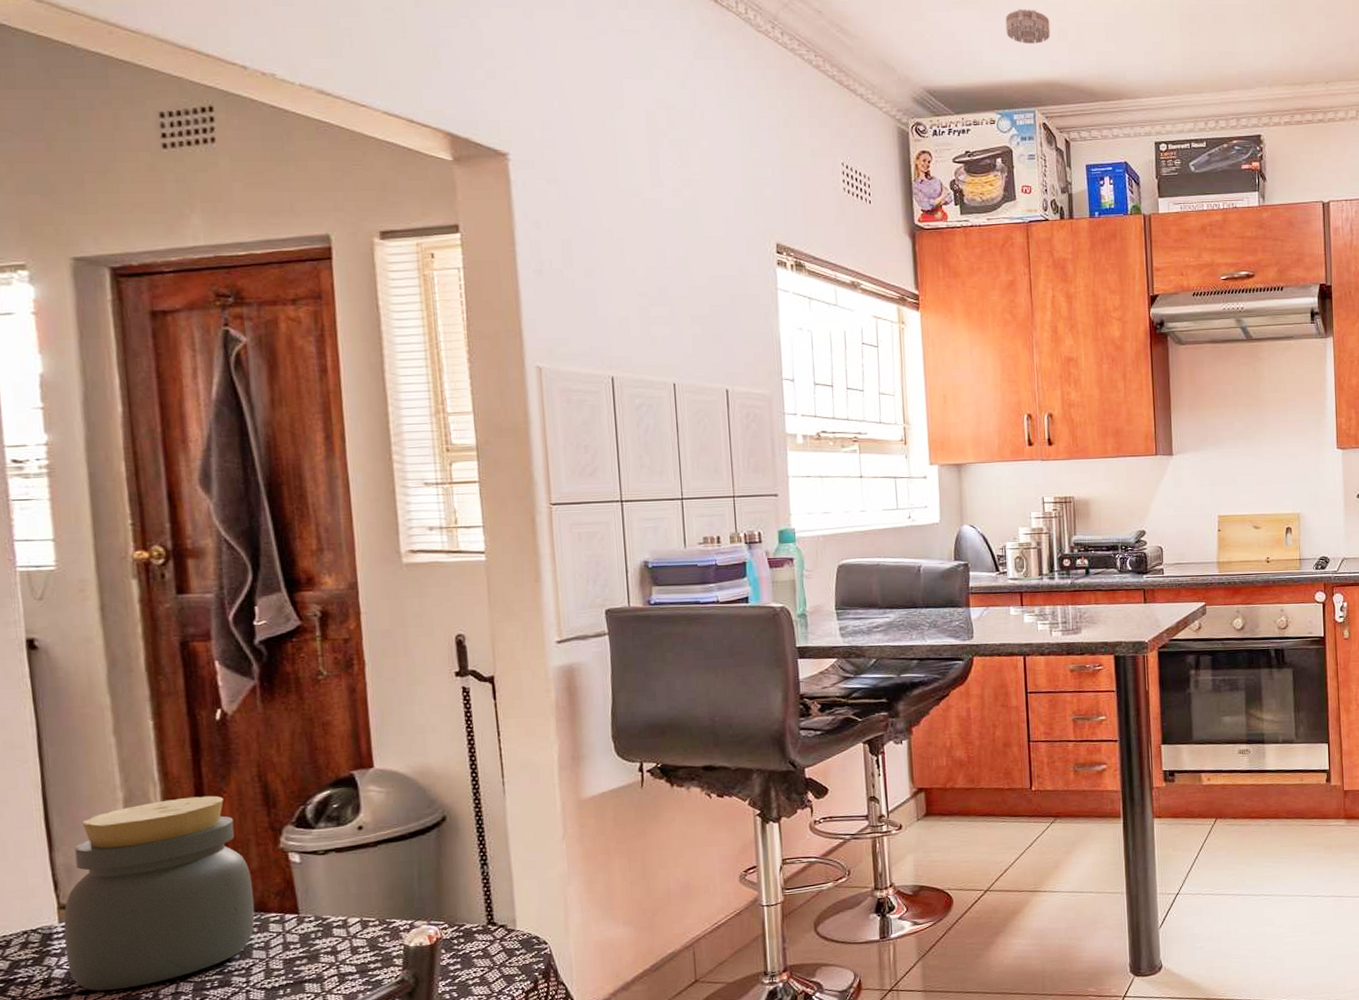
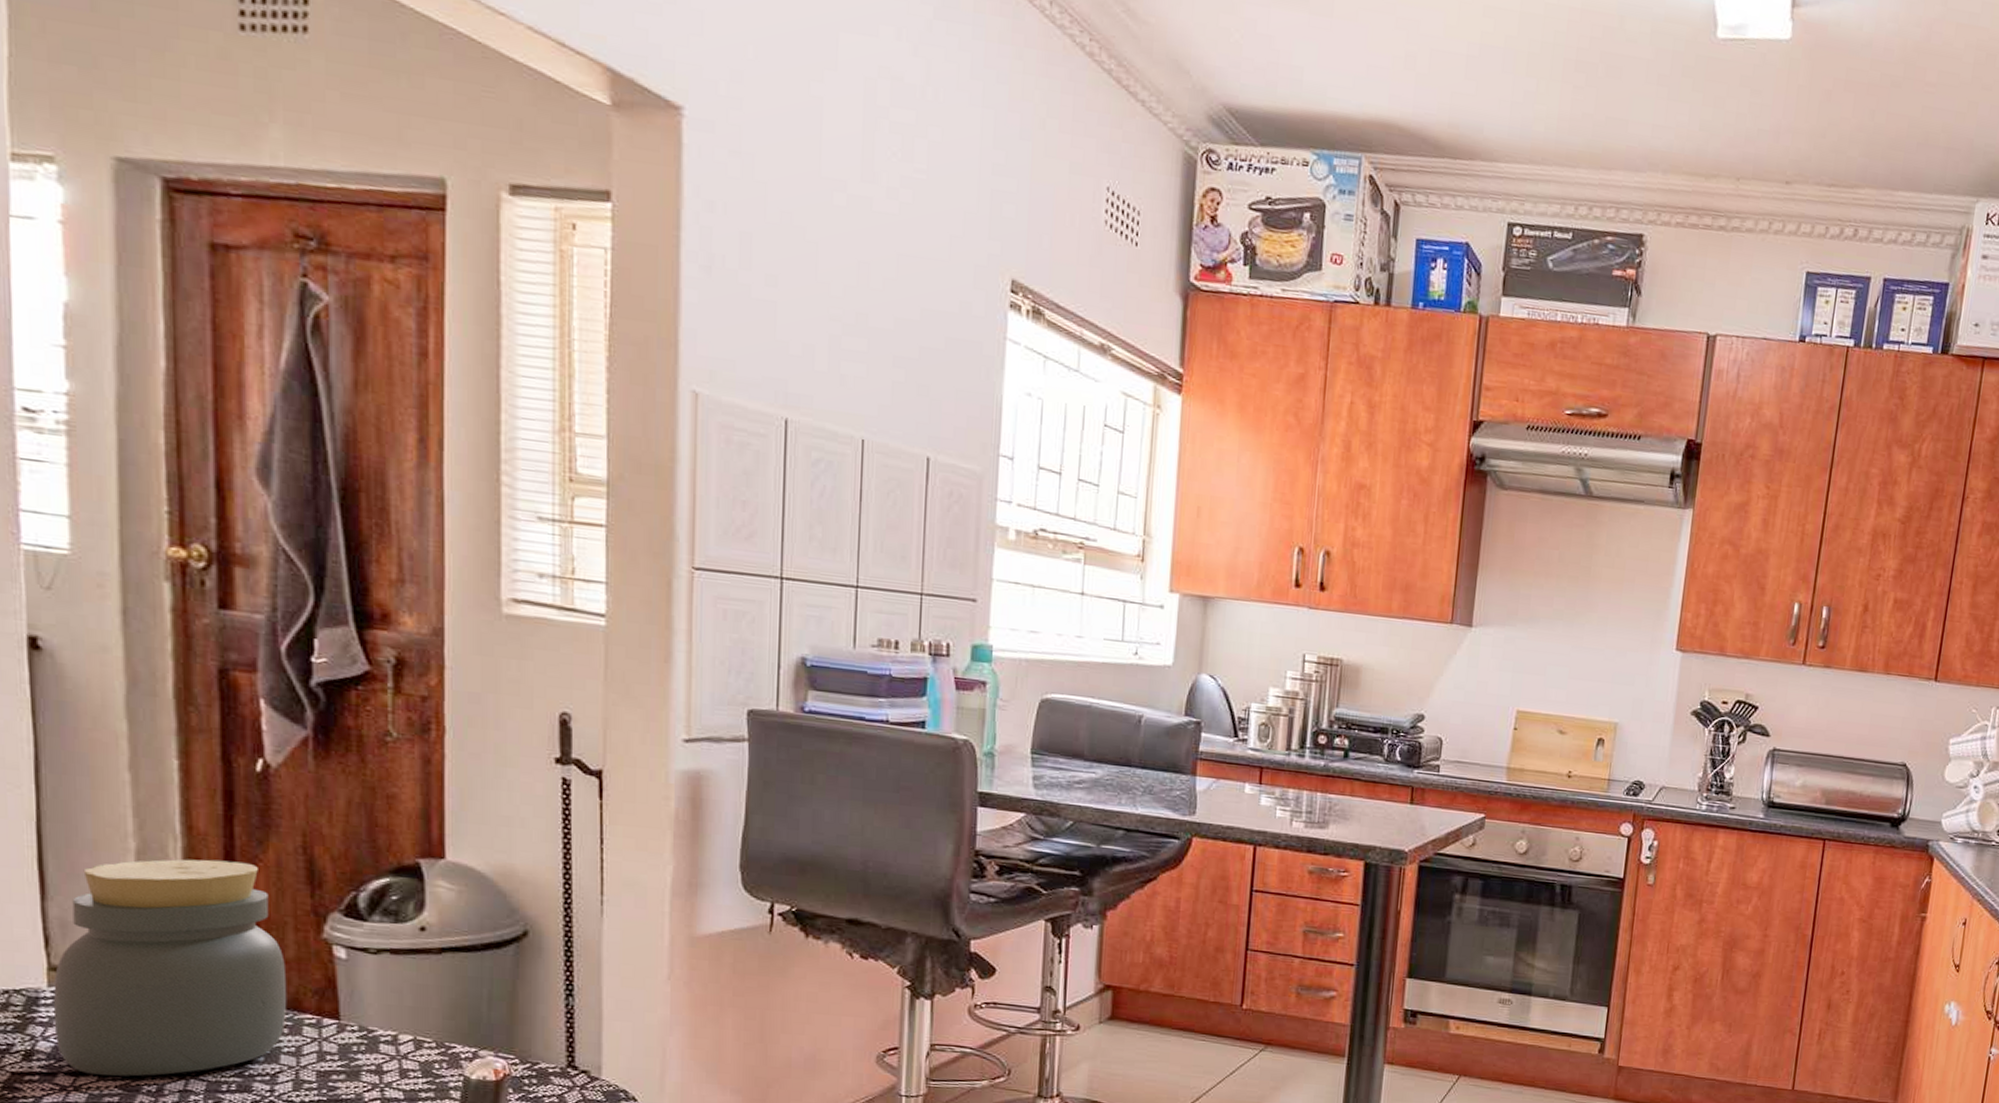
smoke detector: present [1005,9,1051,44] -> none [1338,18,1397,69]

